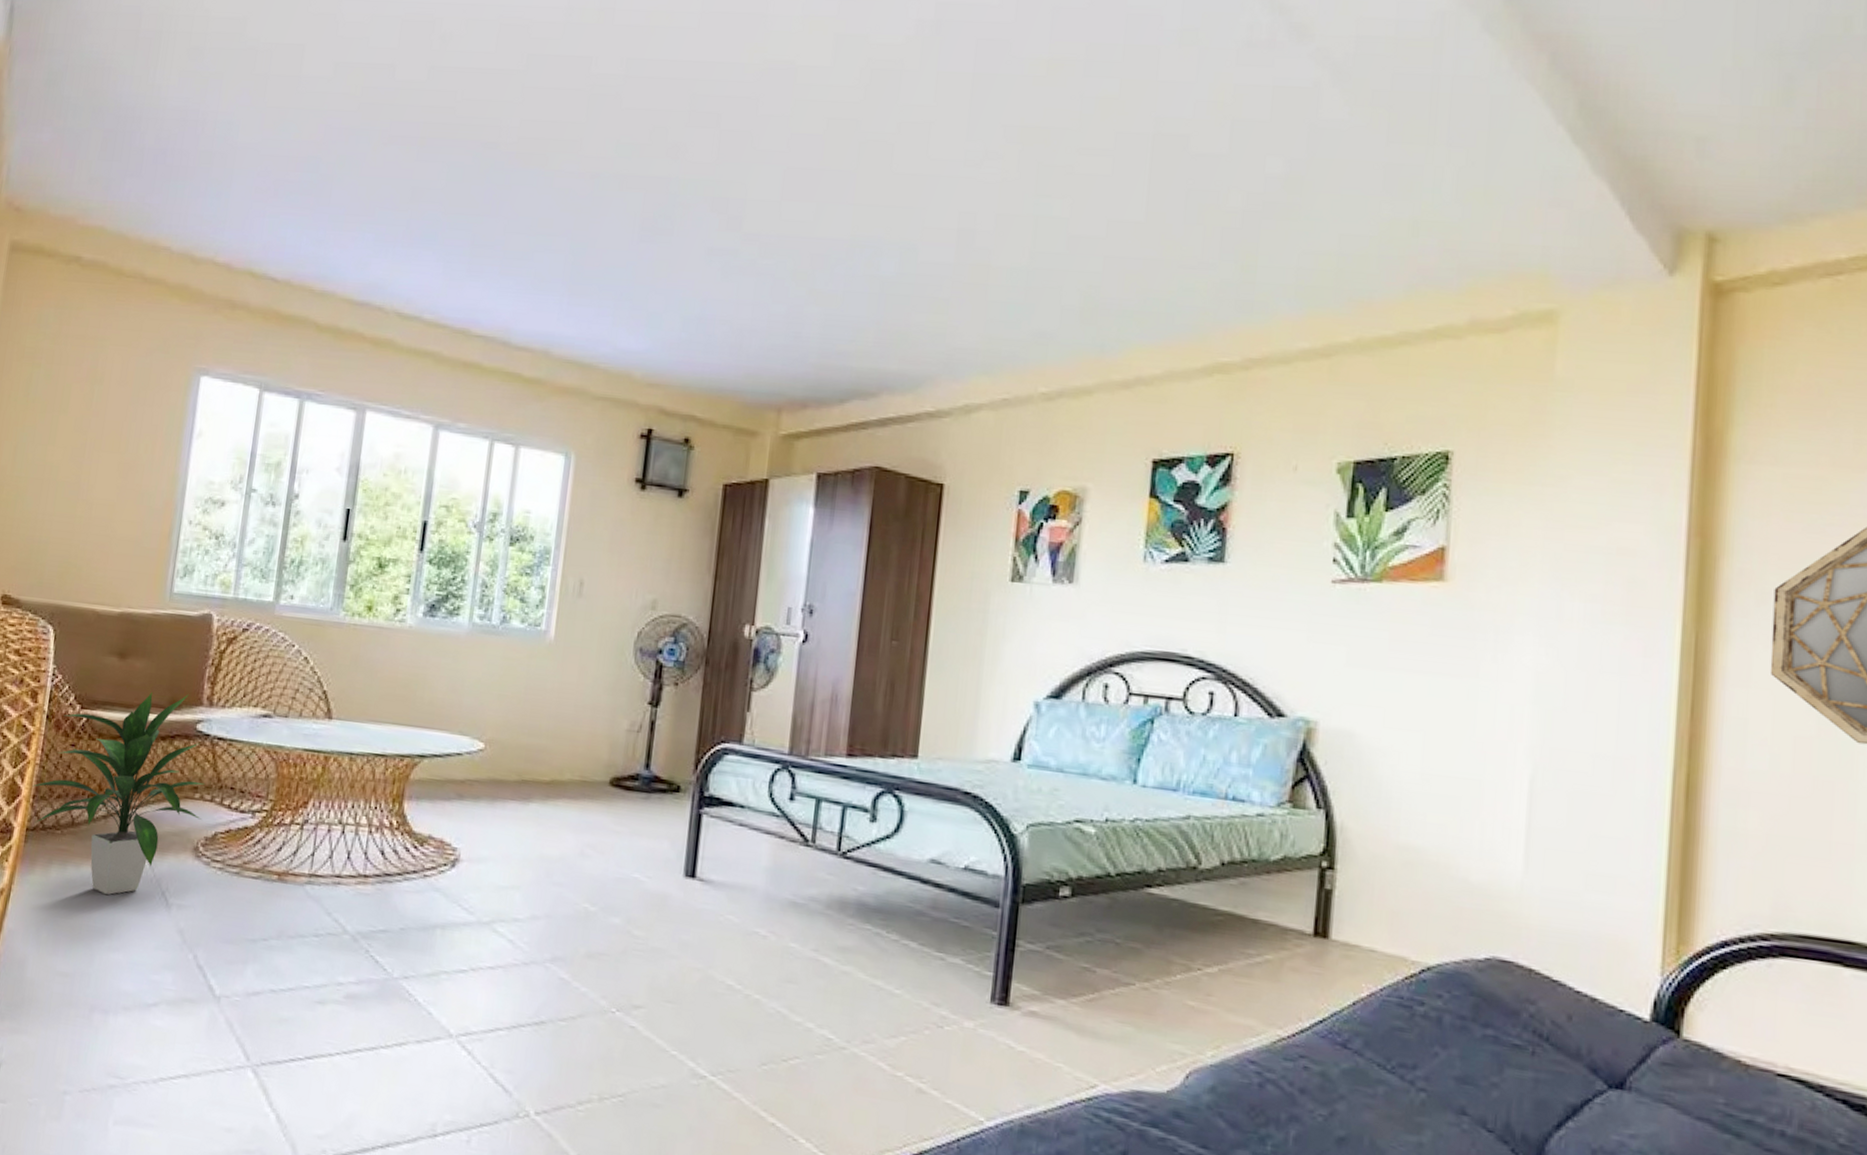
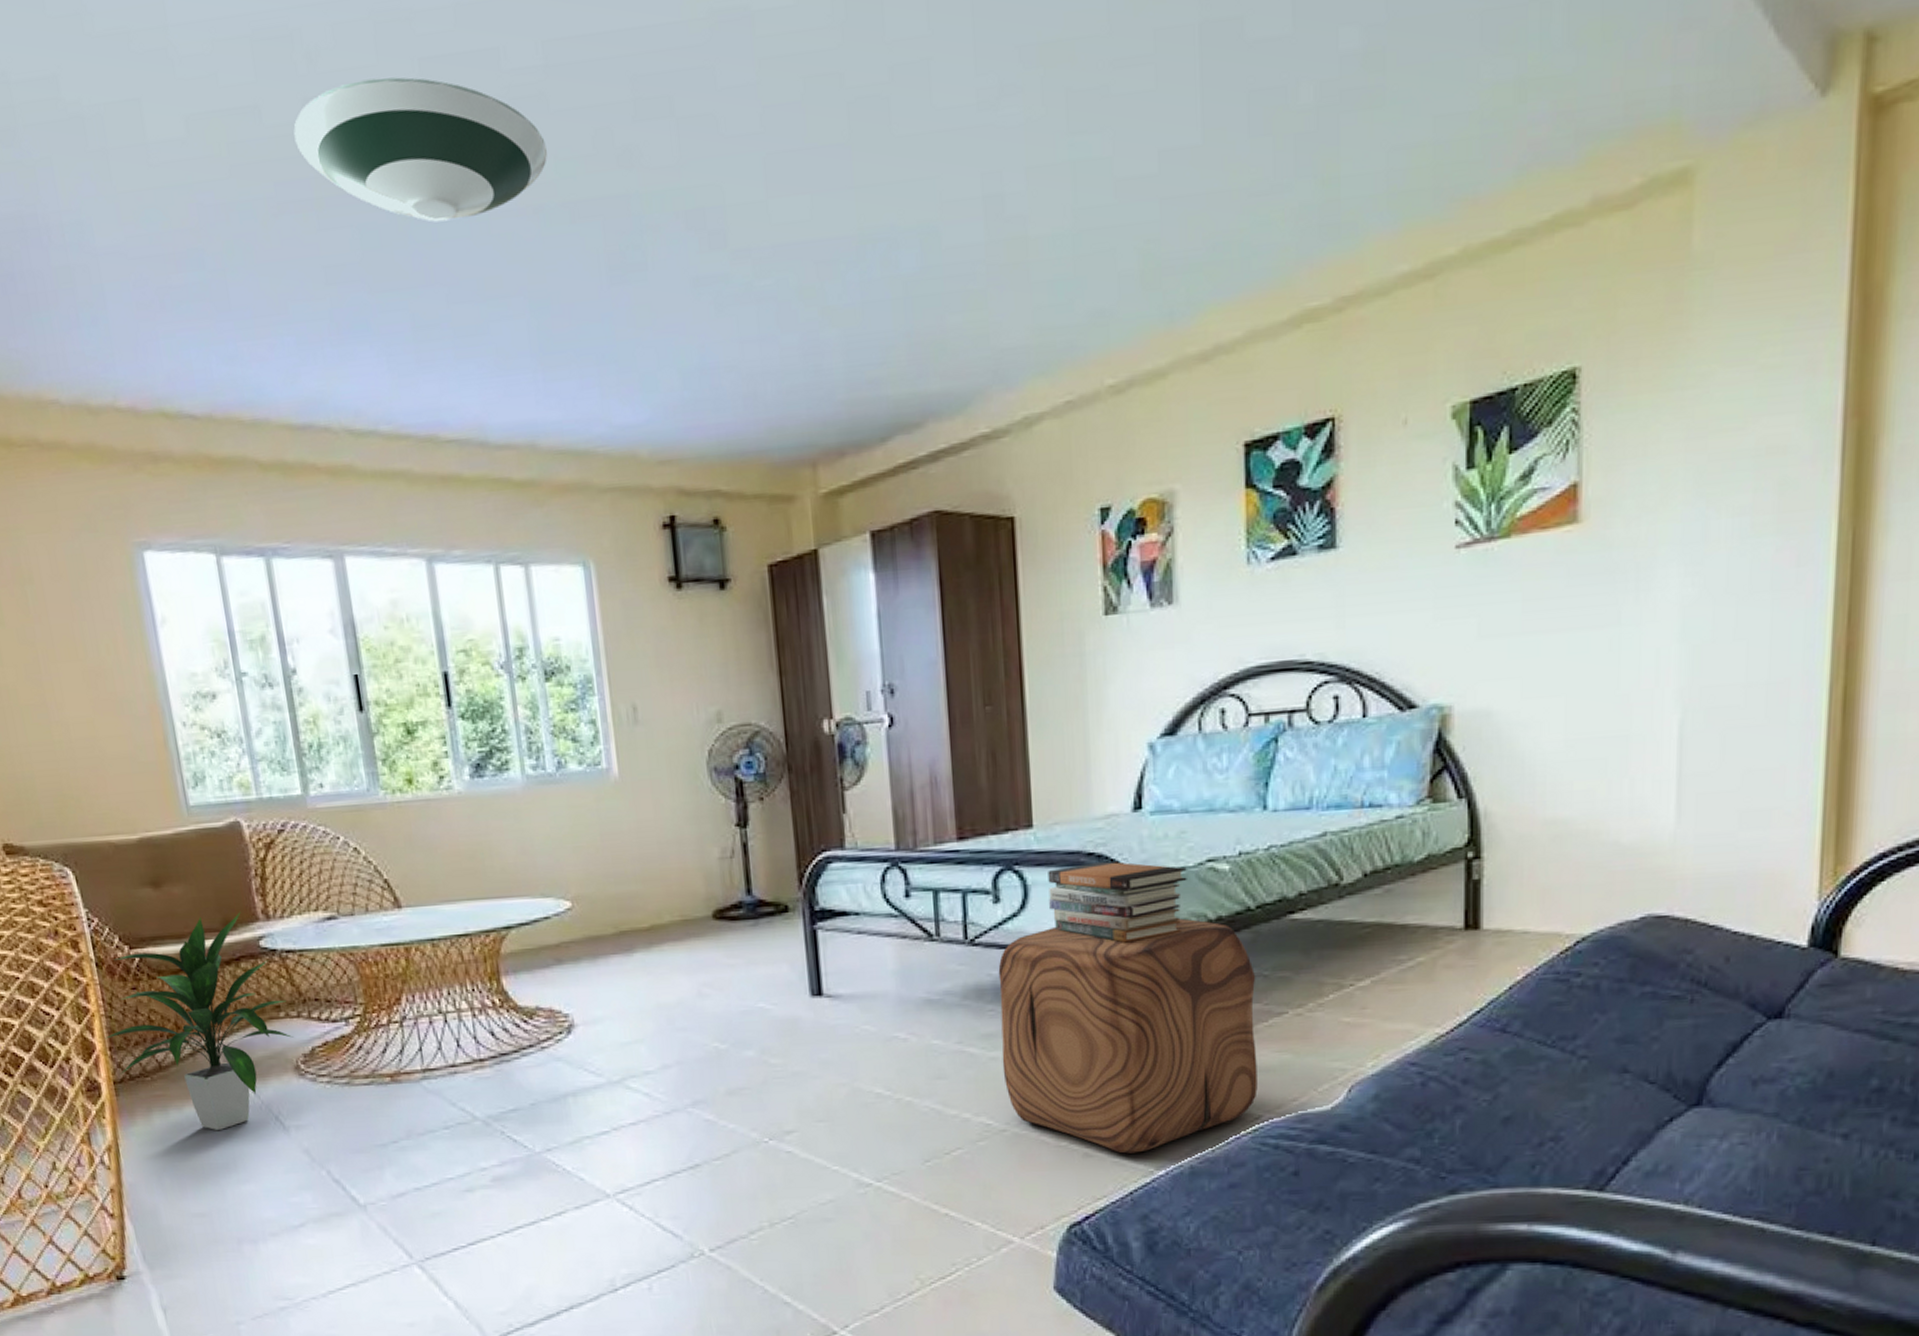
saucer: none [416,61,613,173] -> present [293,77,547,222]
ottoman: none [852,855,1108,1099] -> present [998,918,1258,1154]
book stack: none [920,800,1055,885] -> present [1048,861,1187,943]

